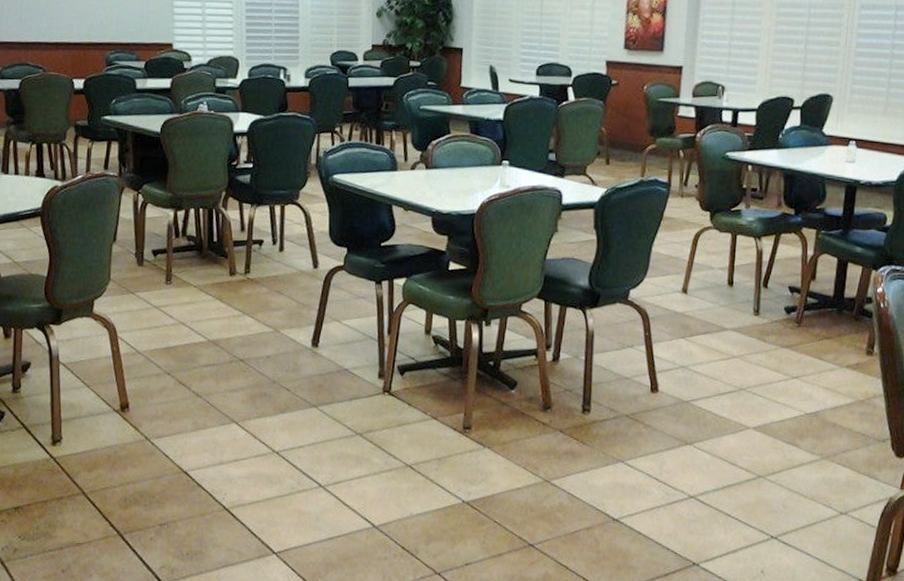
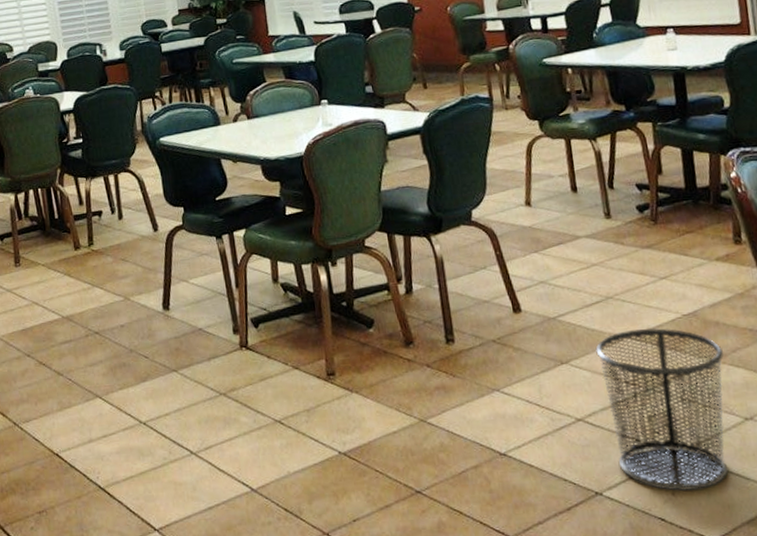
trash can: none [719,421,835,570] -> present [595,327,728,491]

